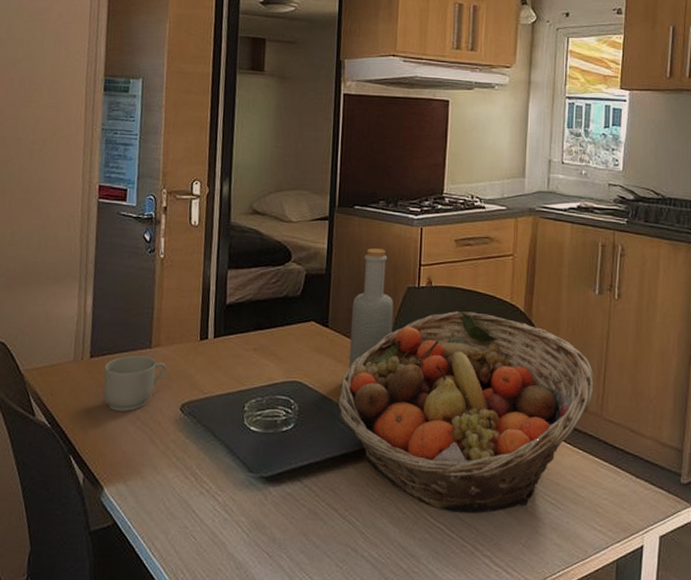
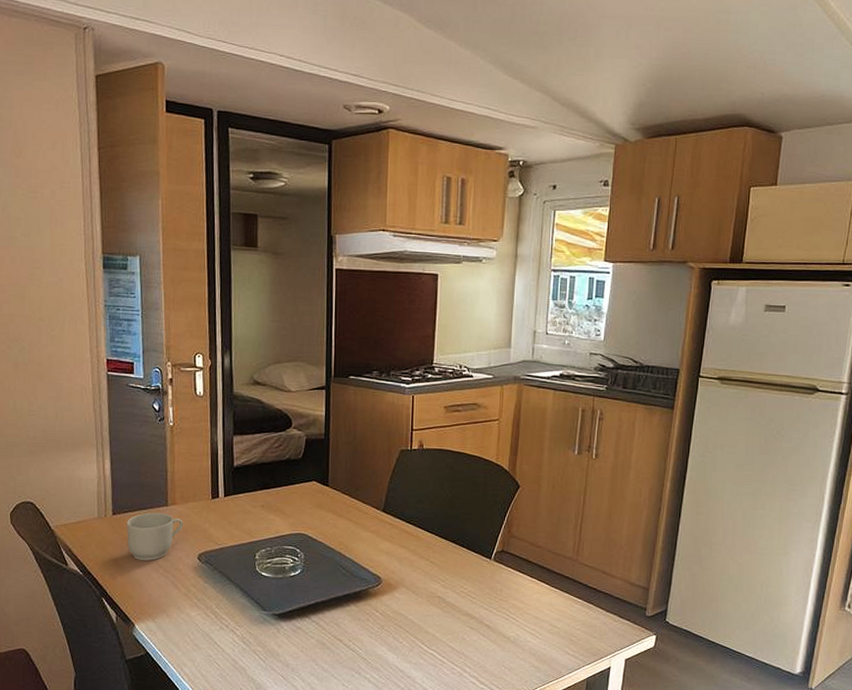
fruit basket: present [337,311,594,513] -> none [338,471,571,642]
bottle: present [349,248,394,369] -> none [349,415,389,523]

